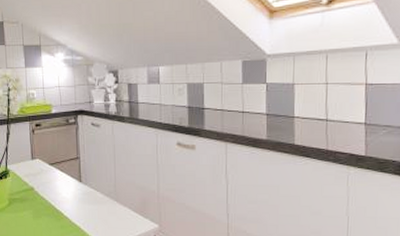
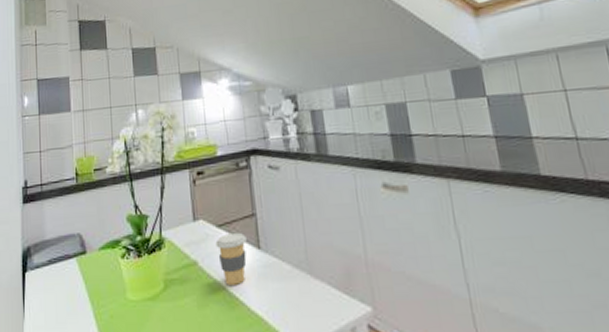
coffee cup: none [48,169,71,205] -> present [215,232,247,285]

